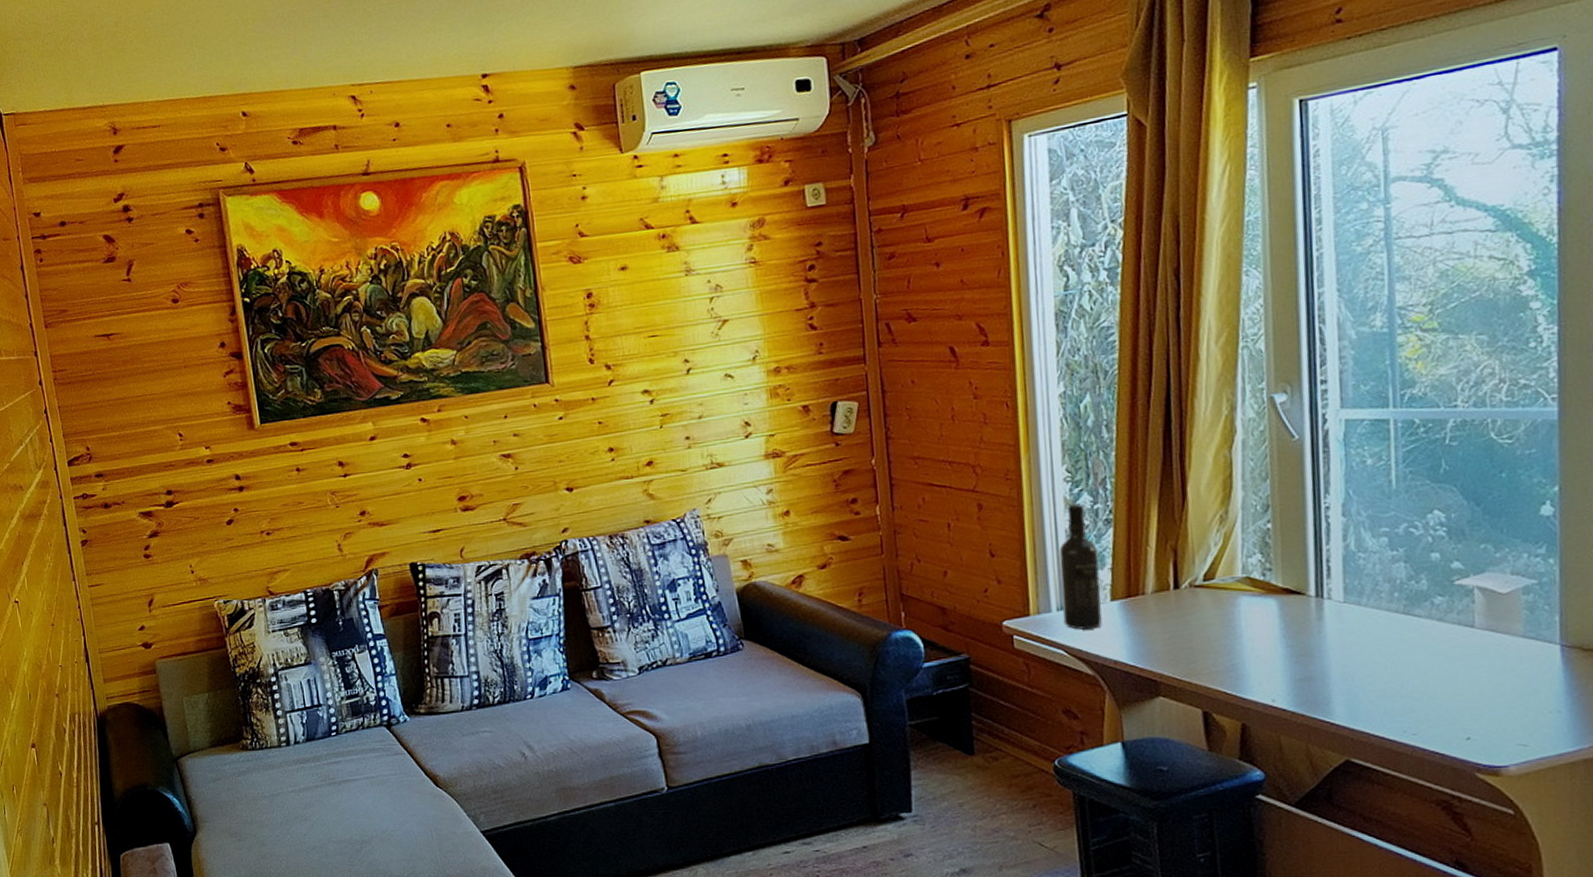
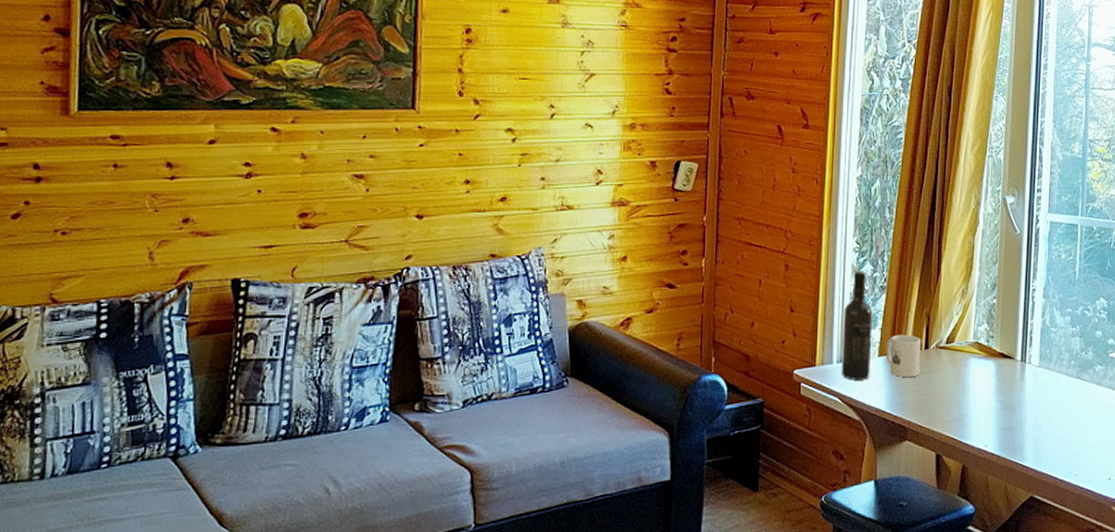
mug: none [1121,573,1170,624] -> present [886,334,922,378]

